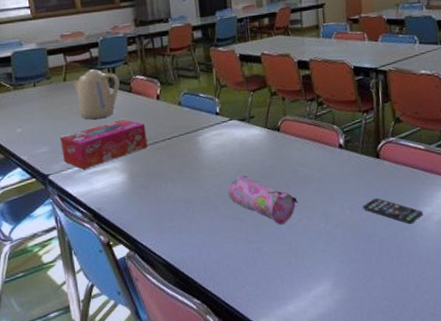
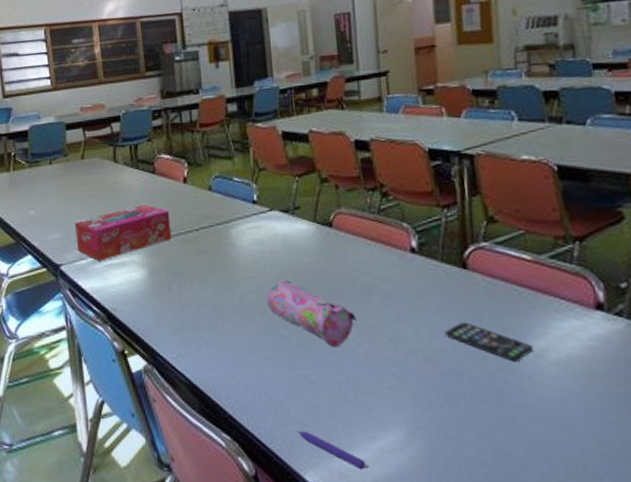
kettle: present [70,69,120,120] -> none [89,145,142,204]
pen: none [252,289,305,314] -> present [296,430,368,470]

